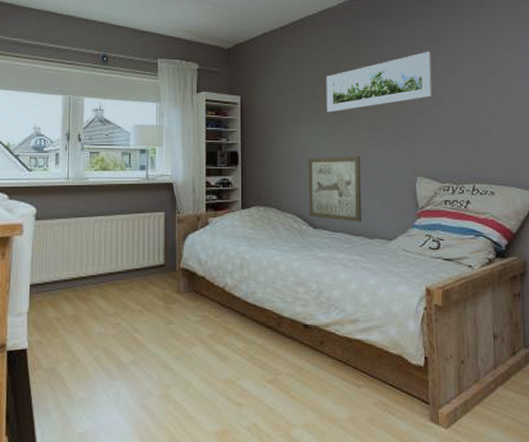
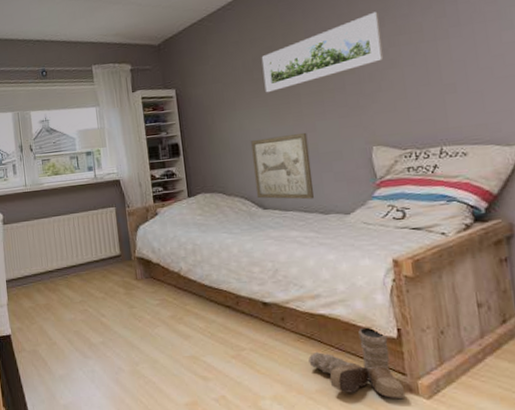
boots: none [342,354,427,429] -> present [308,327,406,400]

